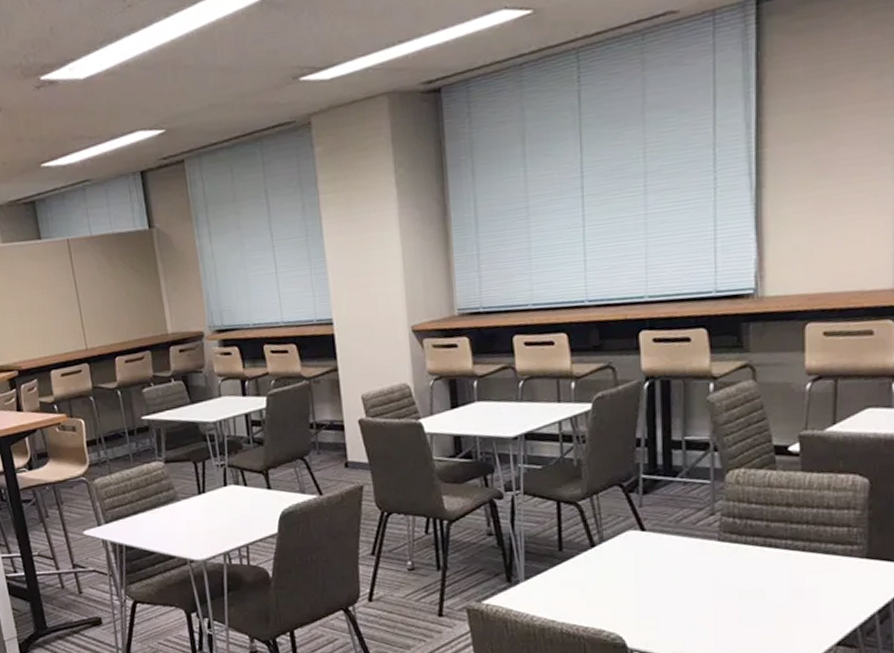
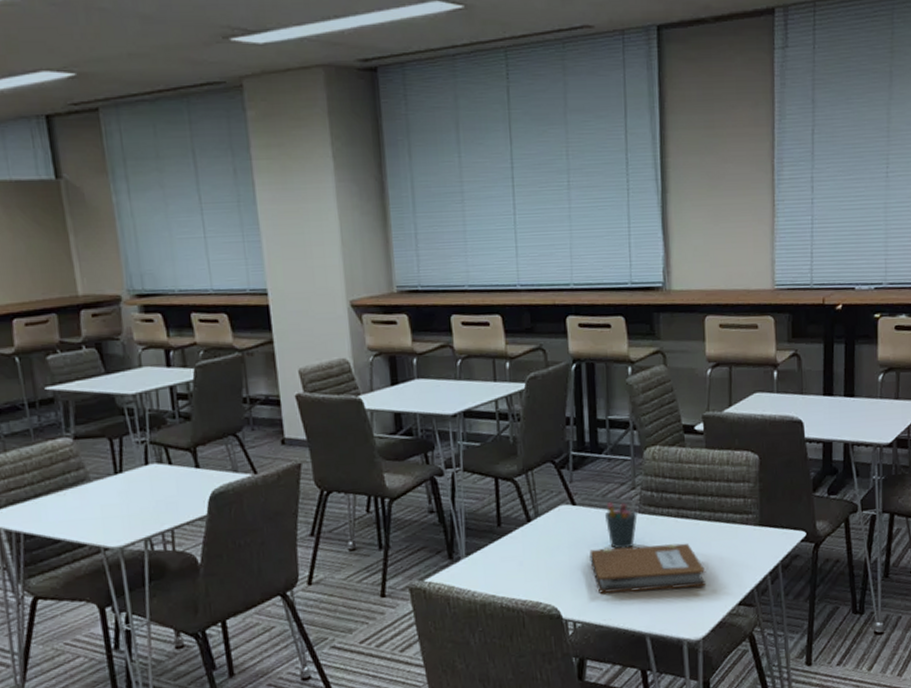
notebook: none [659,574,798,624] -> present [589,543,707,594]
pen holder: none [679,525,716,579] -> present [605,498,638,550]

